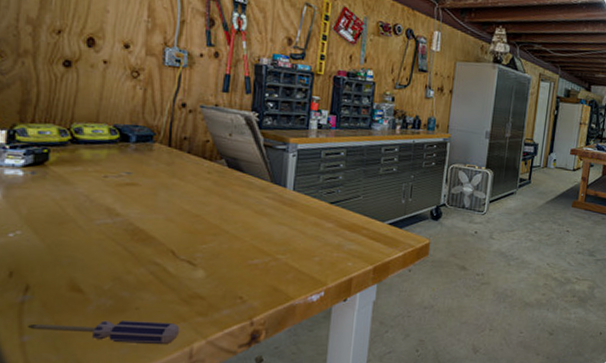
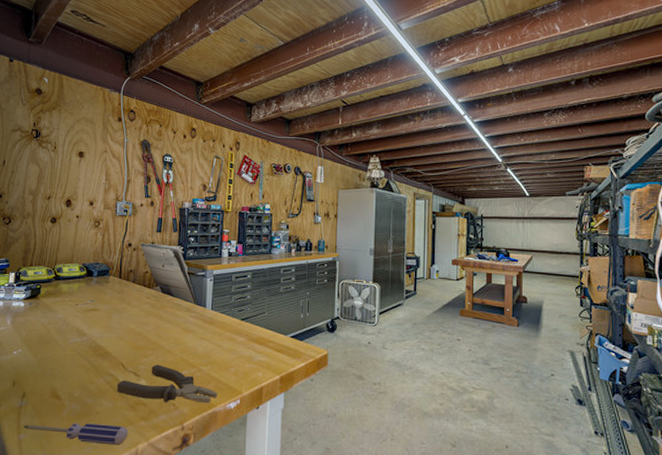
pliers: none [164,252,297,297] -> present [117,364,218,404]

